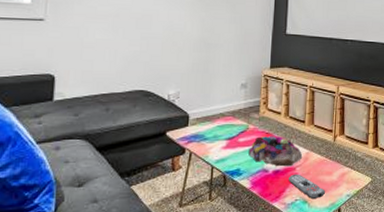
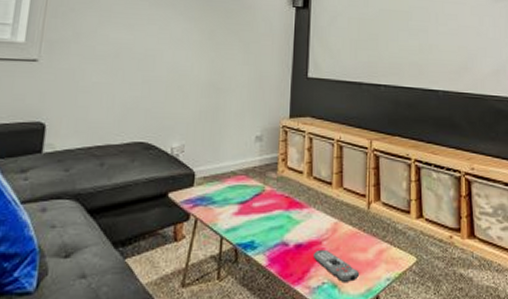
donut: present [248,135,302,167] -> none [265,199,329,240]

